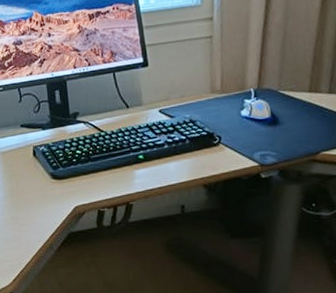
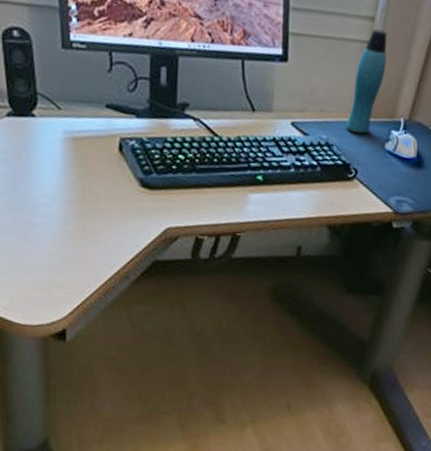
bottle: none [204,25,230,109] -> present [345,29,387,135]

